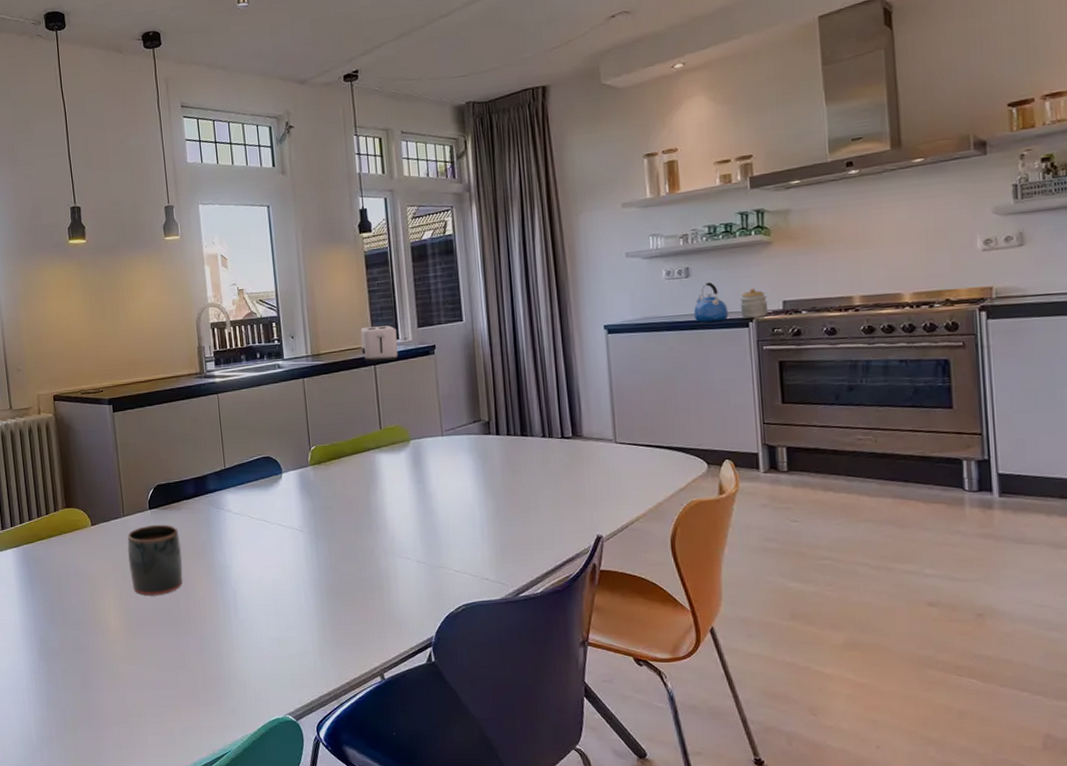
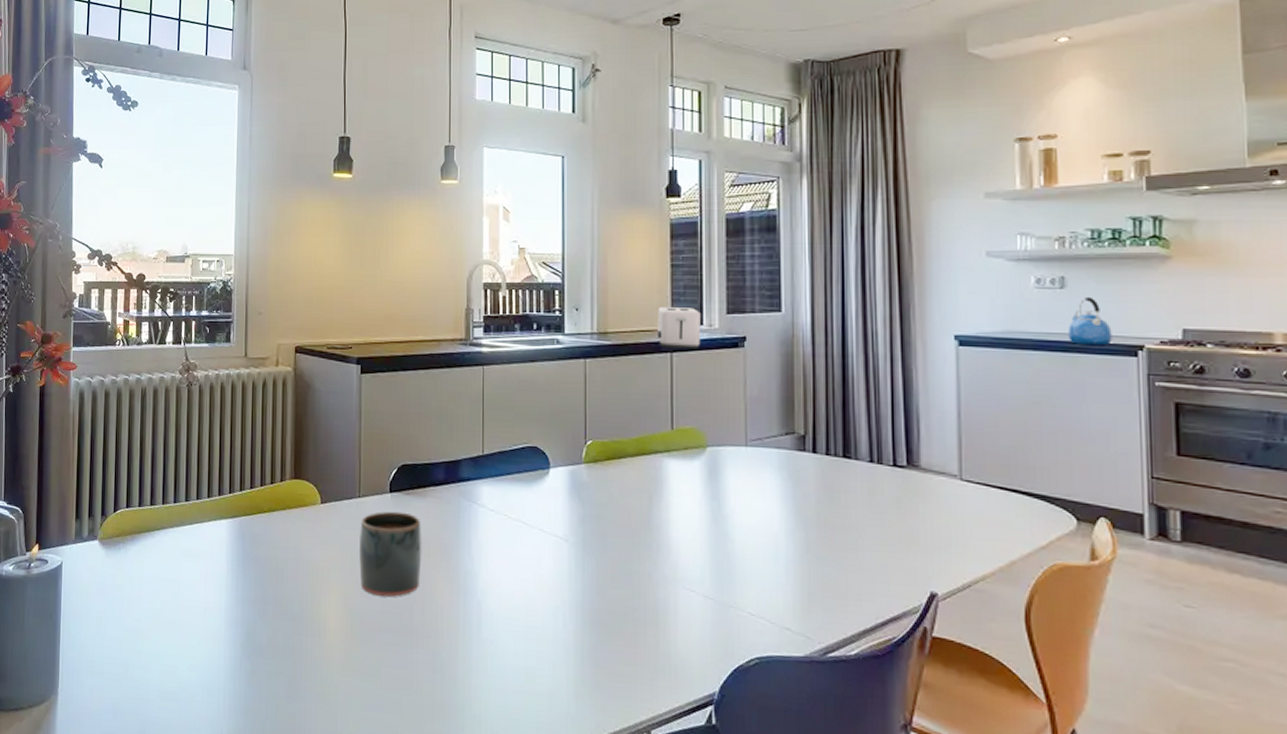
jar: present [739,288,769,319] -> none [1127,310,1164,348]

